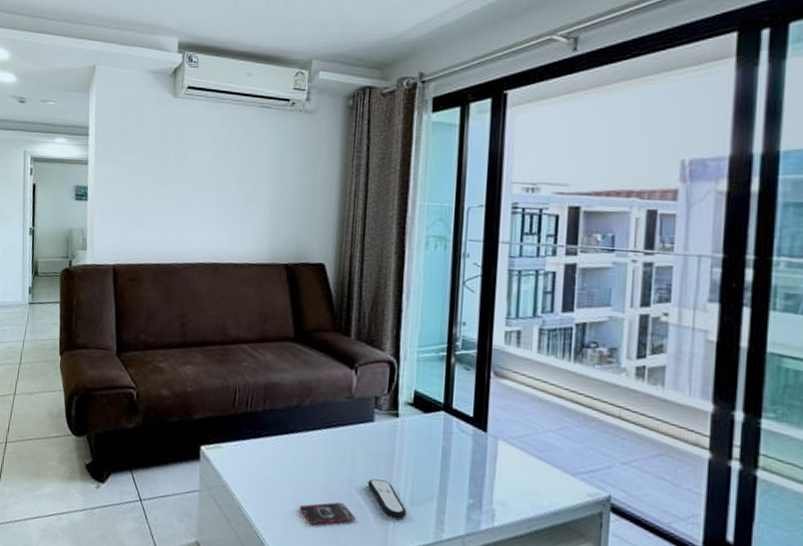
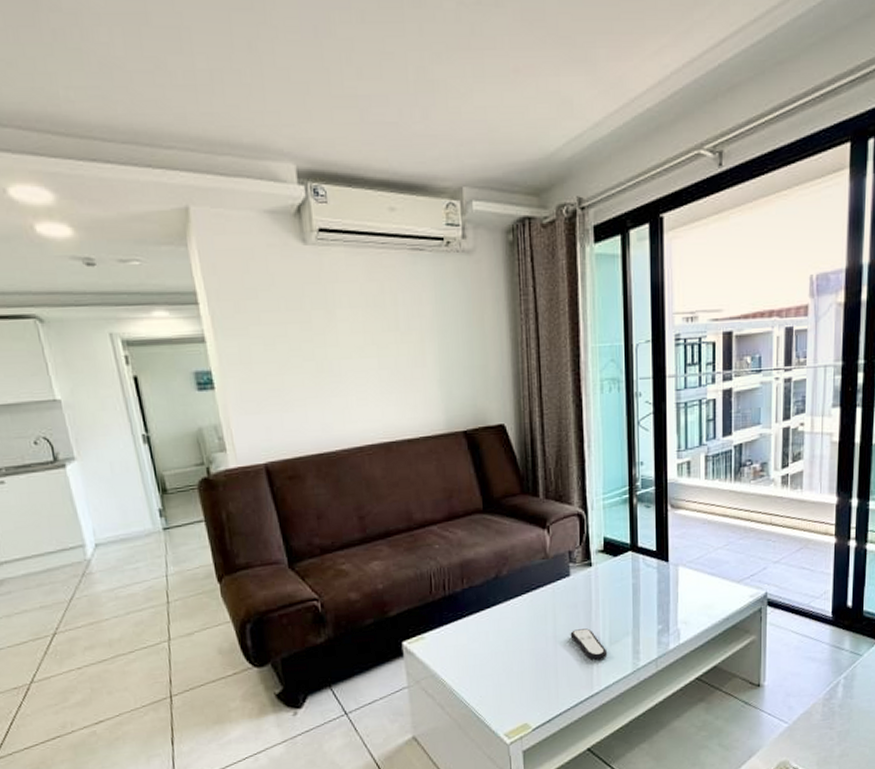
smartphone: present [299,501,356,525] -> none [510,659,563,688]

